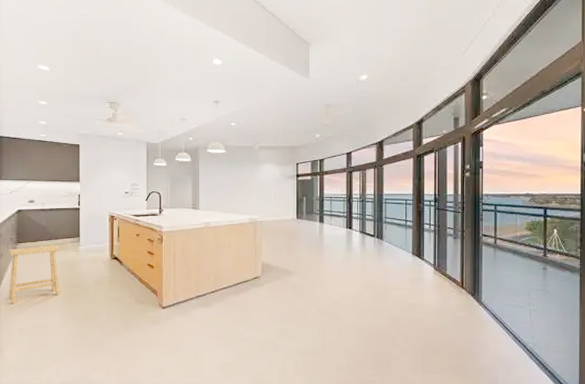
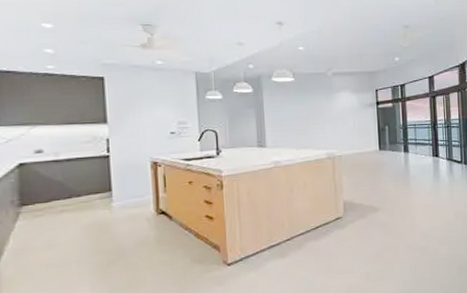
stool: present [8,245,60,304] -> none [7,204,89,284]

